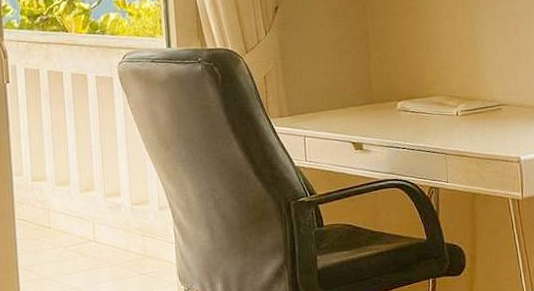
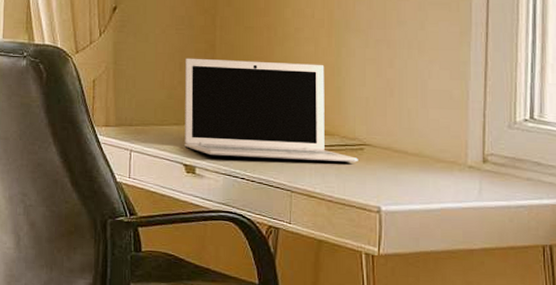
laptop: none [343,38,498,131] -> present [184,58,358,162]

